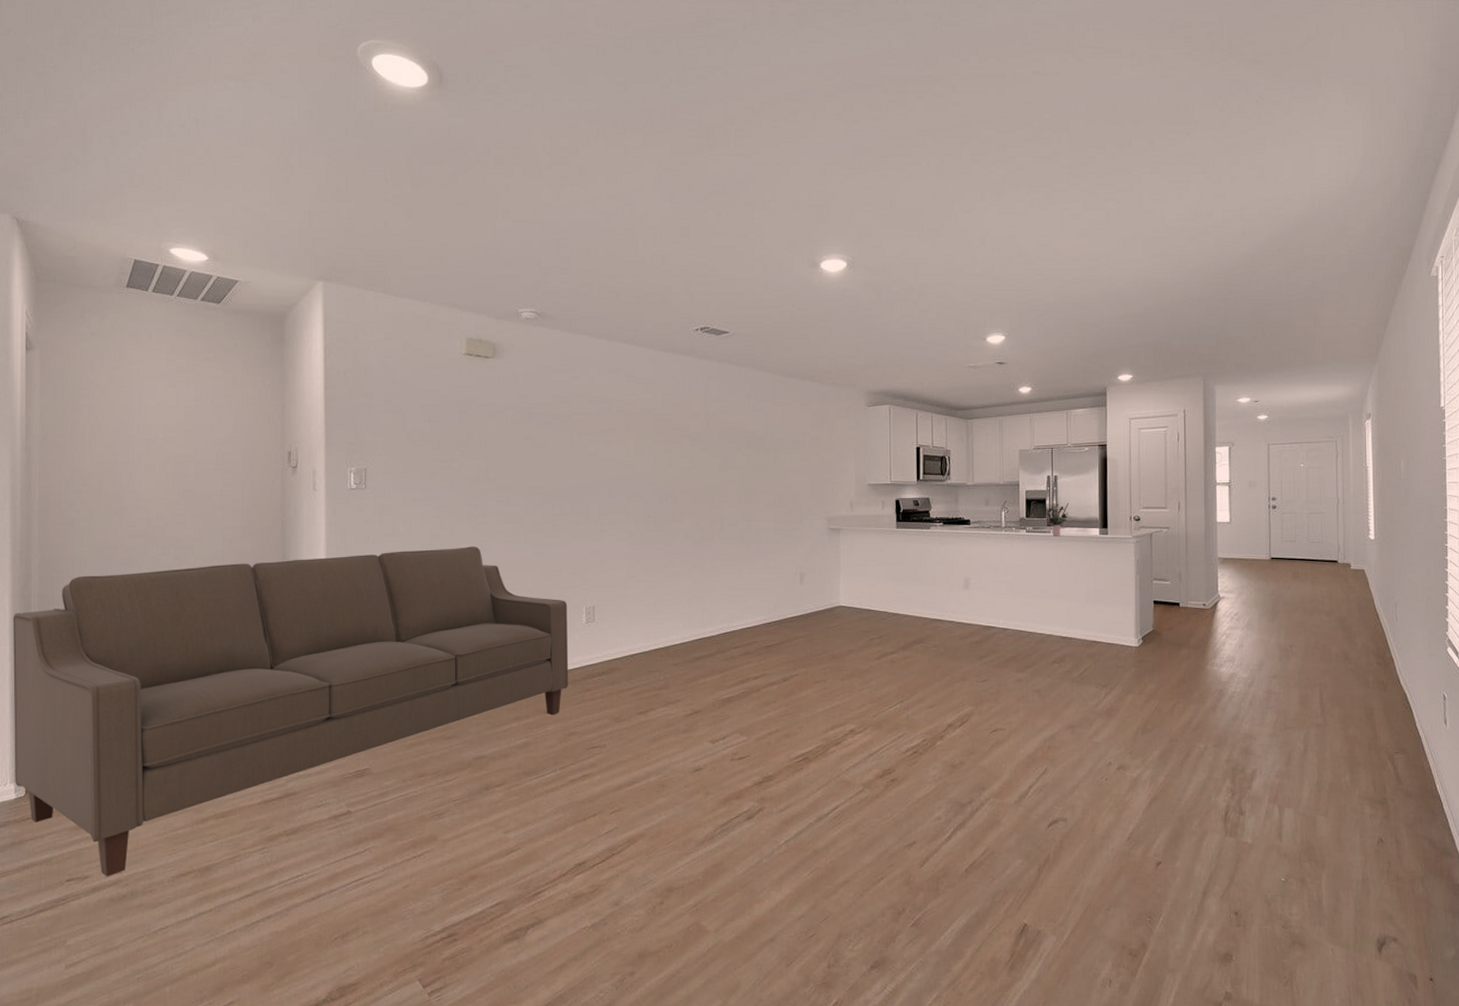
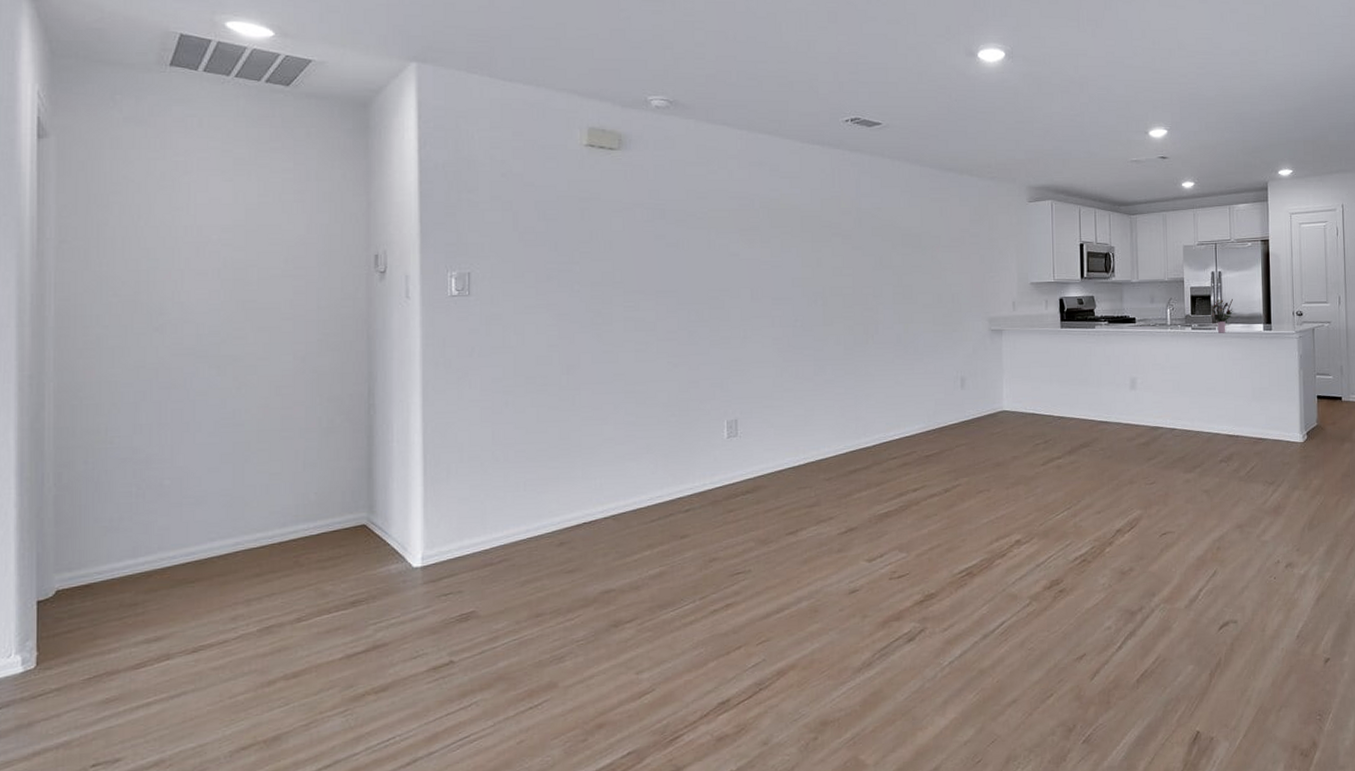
sofa: present [12,546,569,877] -> none [19,357,709,758]

